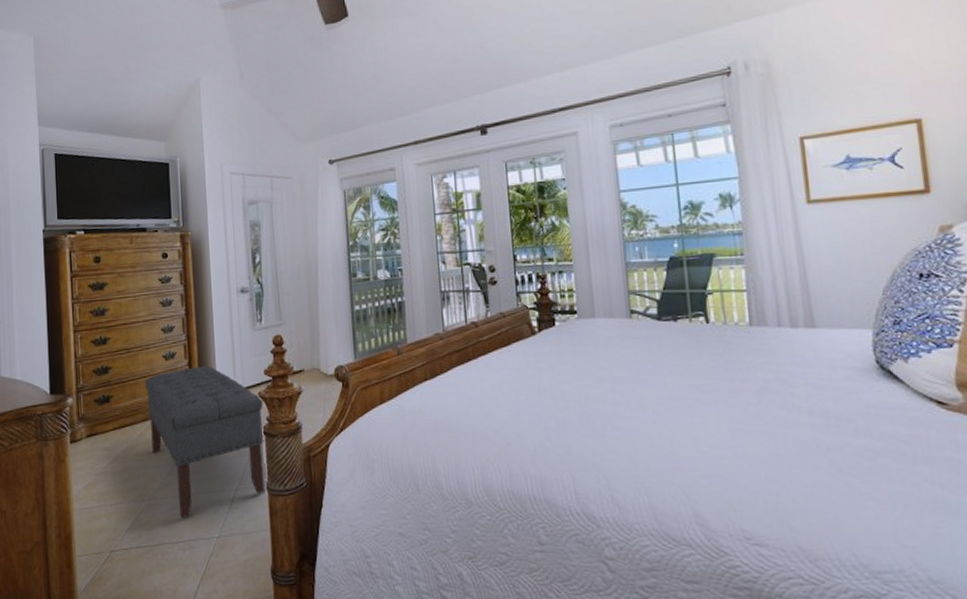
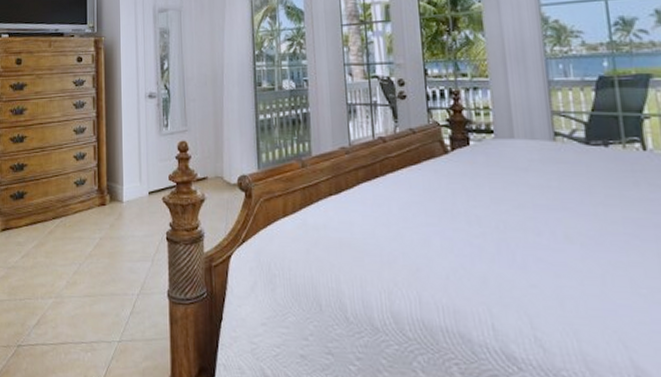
bench: present [145,366,264,519] -> none [57,169,167,319]

